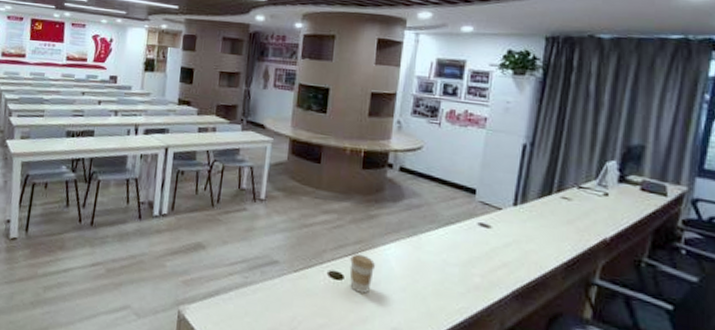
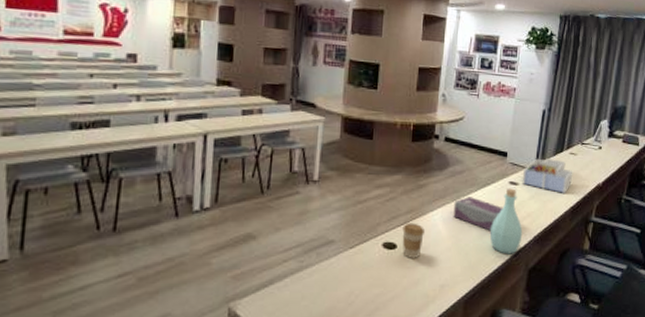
tissue box: none [408,234,471,277] -> present [453,197,503,231]
bottle: none [453,230,497,308] -> present [489,188,523,254]
desk organizer: none [495,199,567,246] -> present [522,158,573,195]

